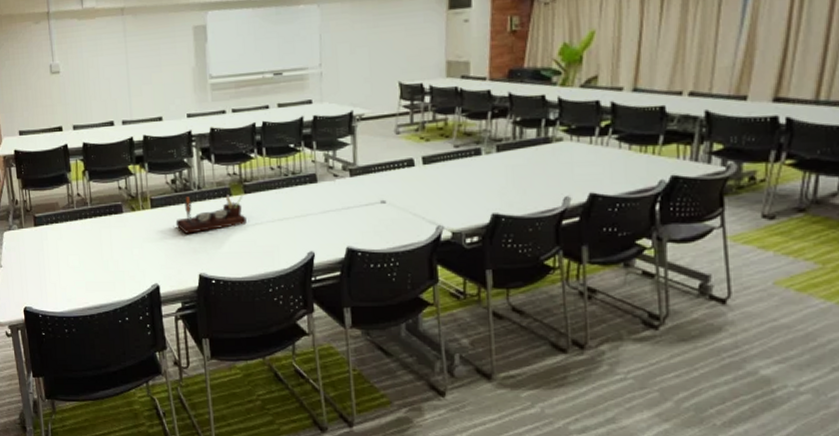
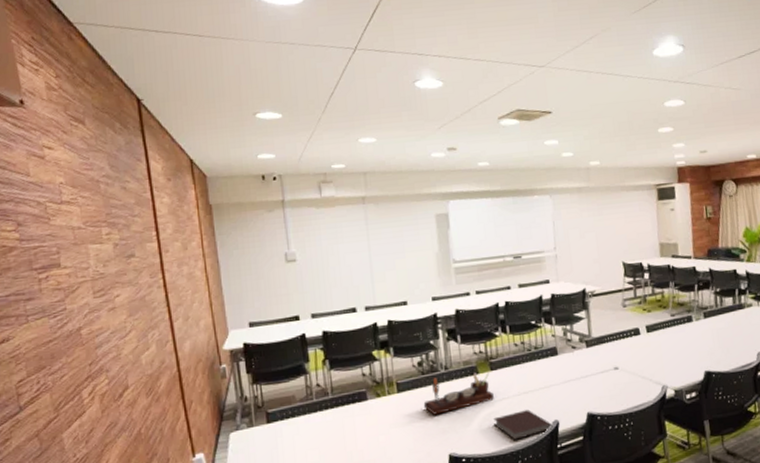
notebook: none [245,238,308,268] -> present [493,410,553,440]

